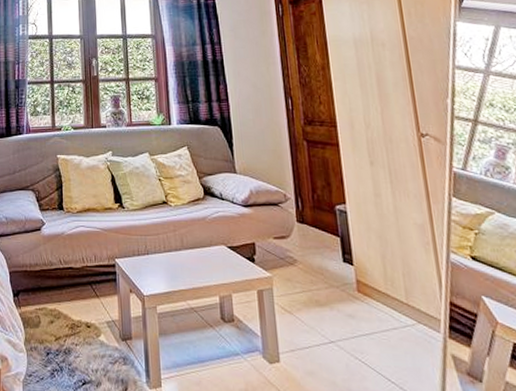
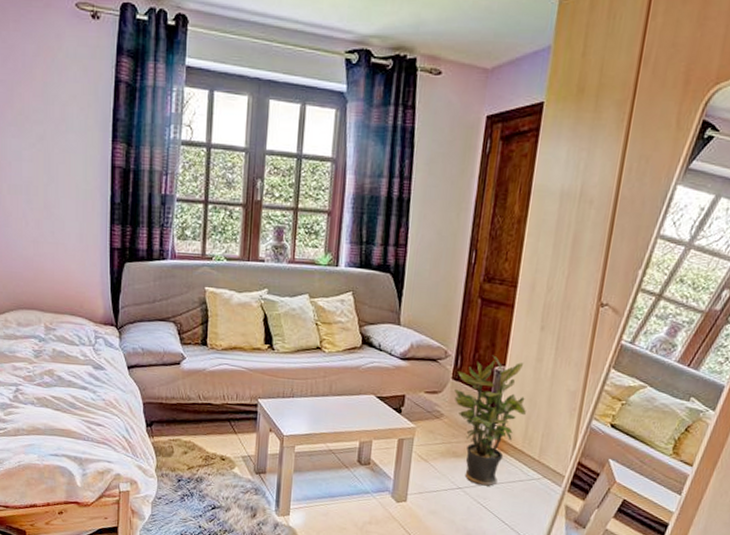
potted plant: none [300,194,379,338] -> present [454,355,526,486]

